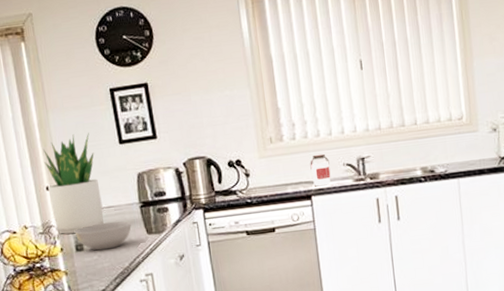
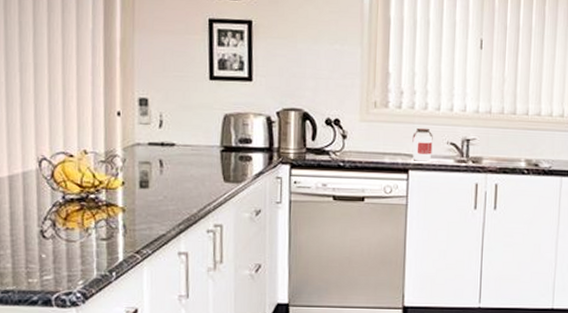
planter: present [43,132,104,234] -> none [119,60,179,168]
bowl: present [74,221,131,251] -> none [141,161,207,191]

